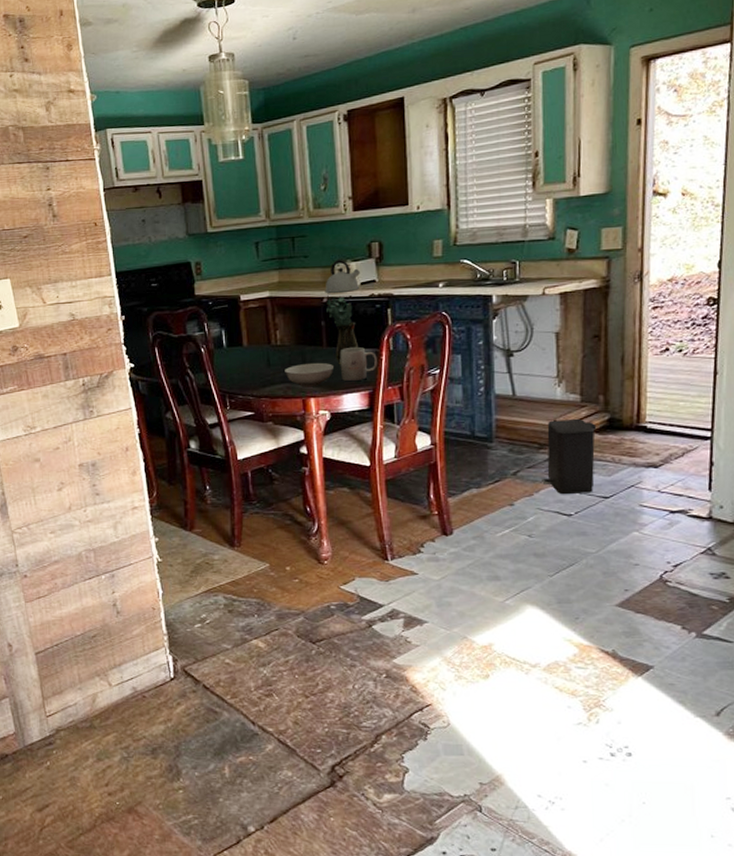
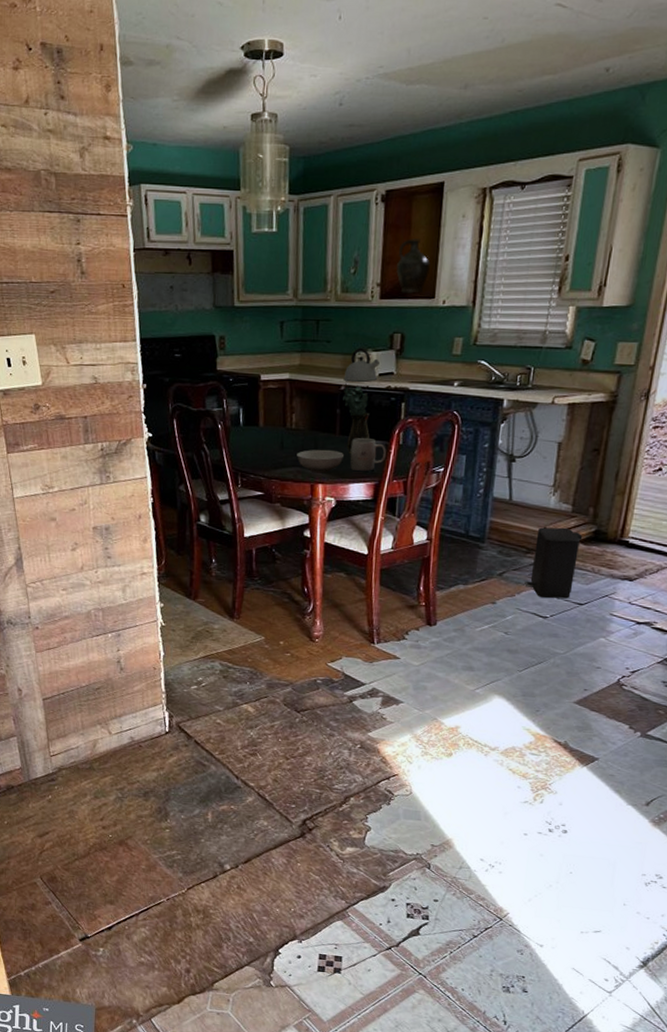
ceramic jug: none [366,151,401,205] -> present [396,238,431,295]

